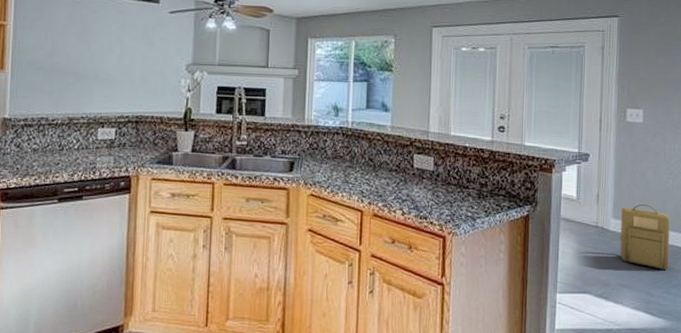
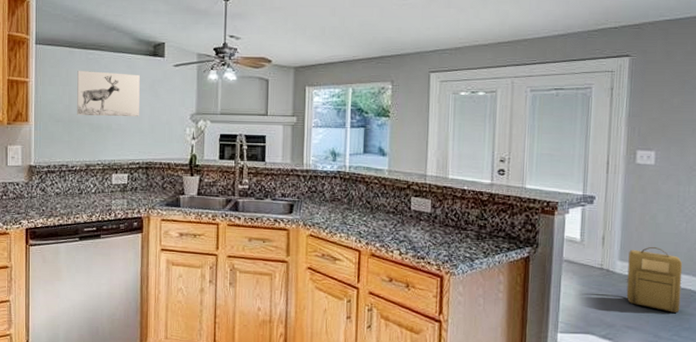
wall art: none [60,15,132,67] -> present [77,71,140,117]

